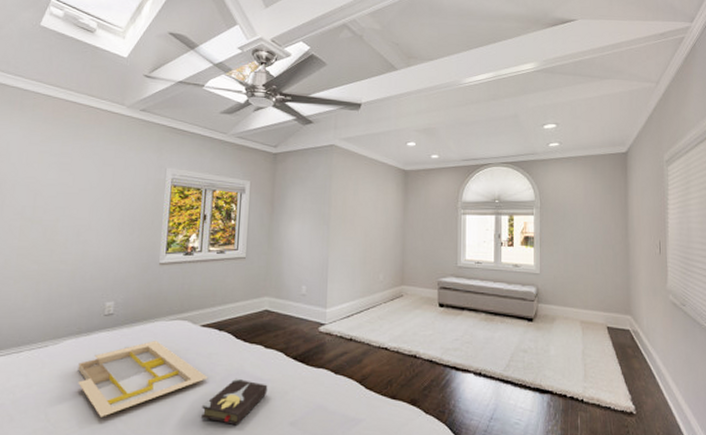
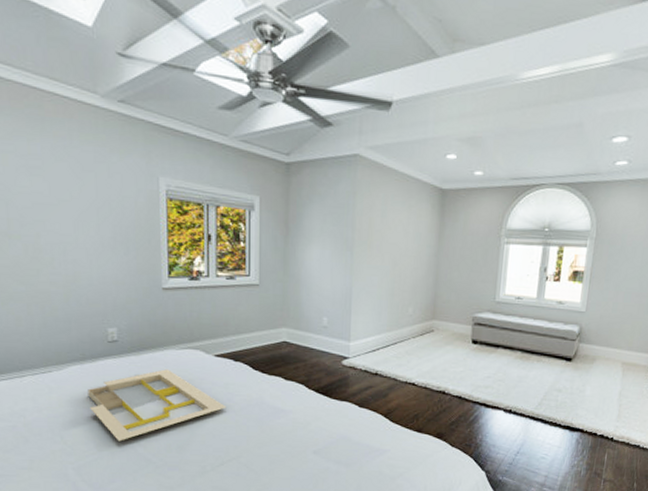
hardback book: present [200,378,268,426] -> none [221,408,289,453]

